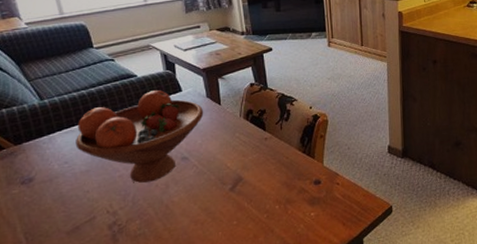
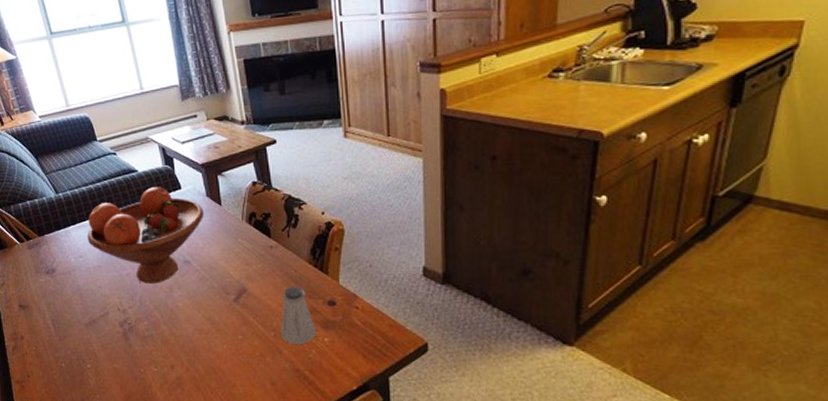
saltshaker: none [273,170,304,223] -> present [281,285,317,345]

